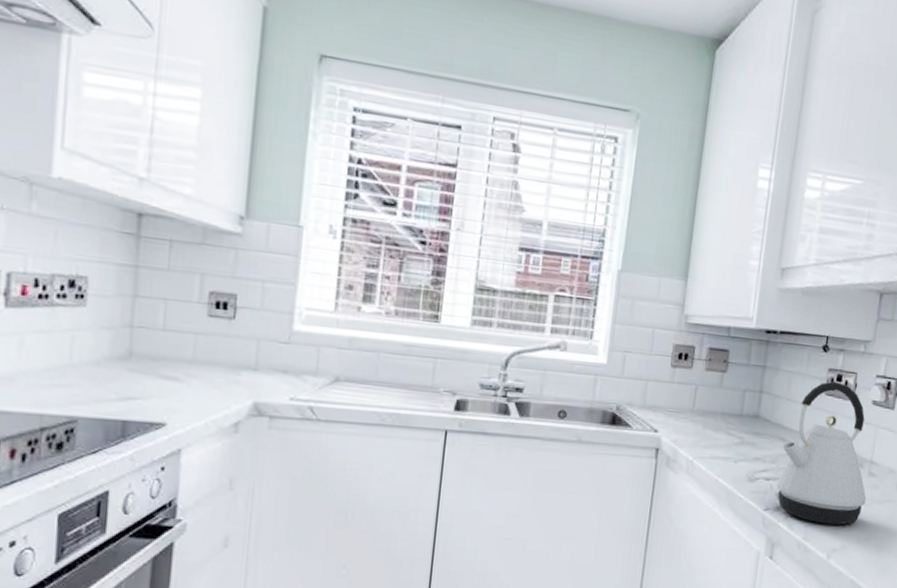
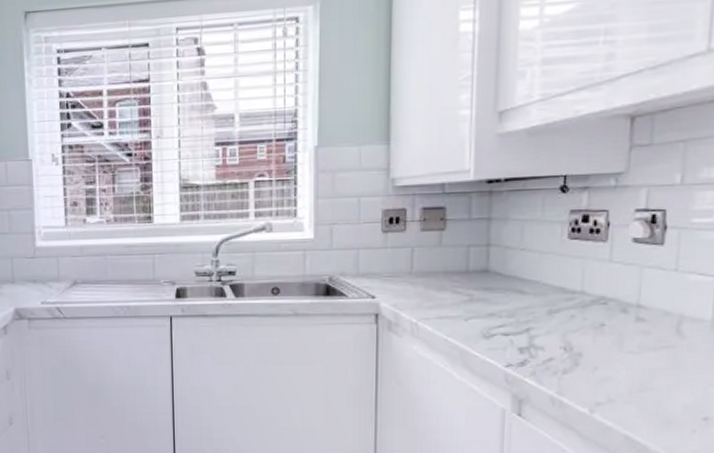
kettle: present [776,381,867,526] -> none [517,223,636,378]

